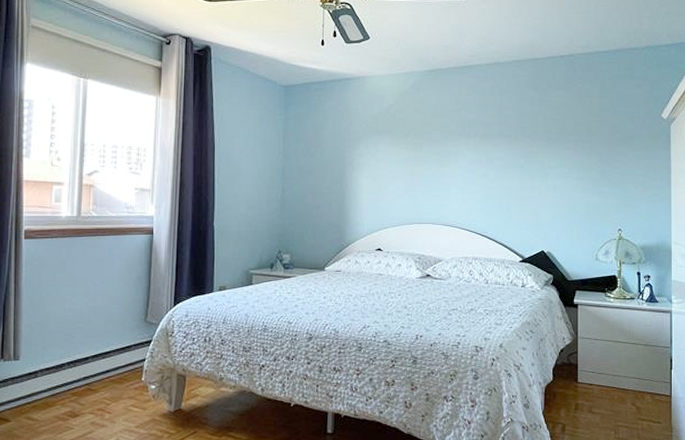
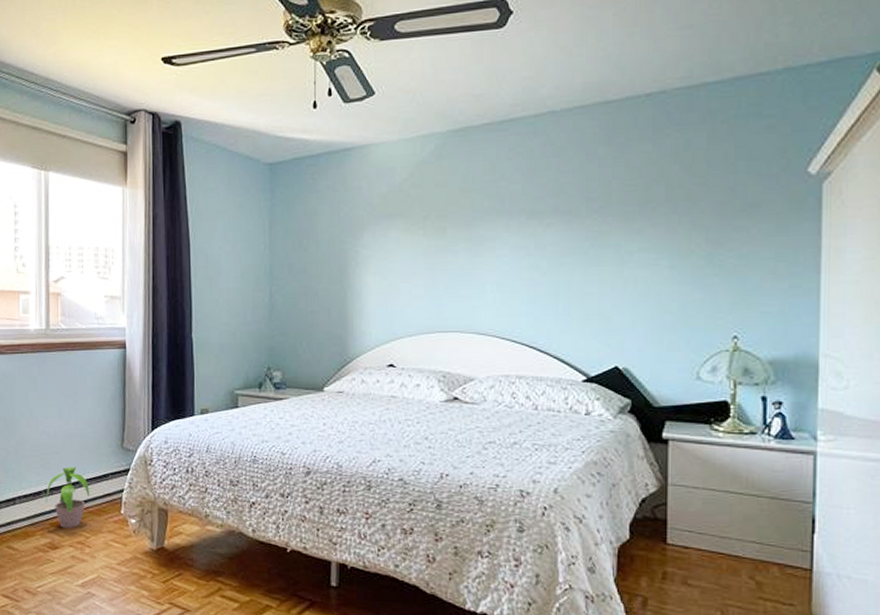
potted plant: none [68,340,113,397] -> present [45,466,90,528]

